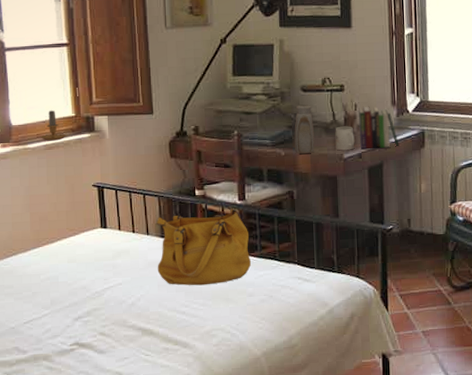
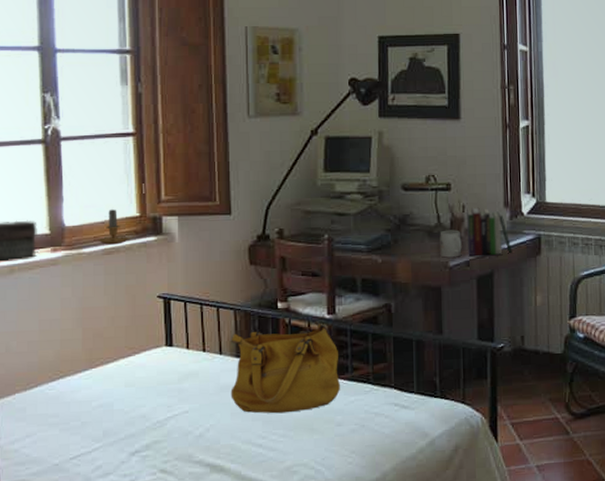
vase: present [294,105,315,154] -> none [393,206,417,261]

